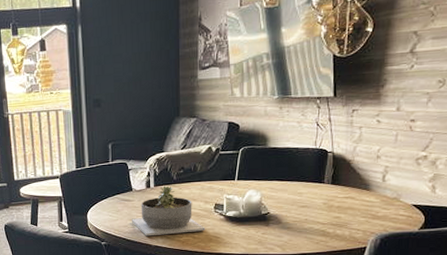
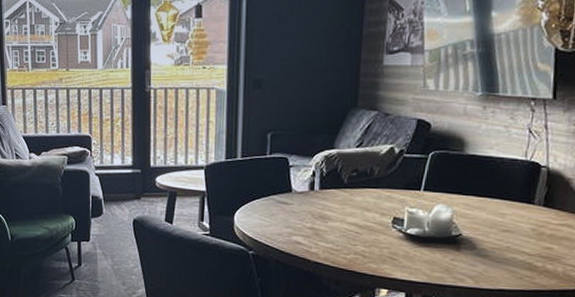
succulent planter: present [131,185,206,237] -> none [287,189,379,250]

